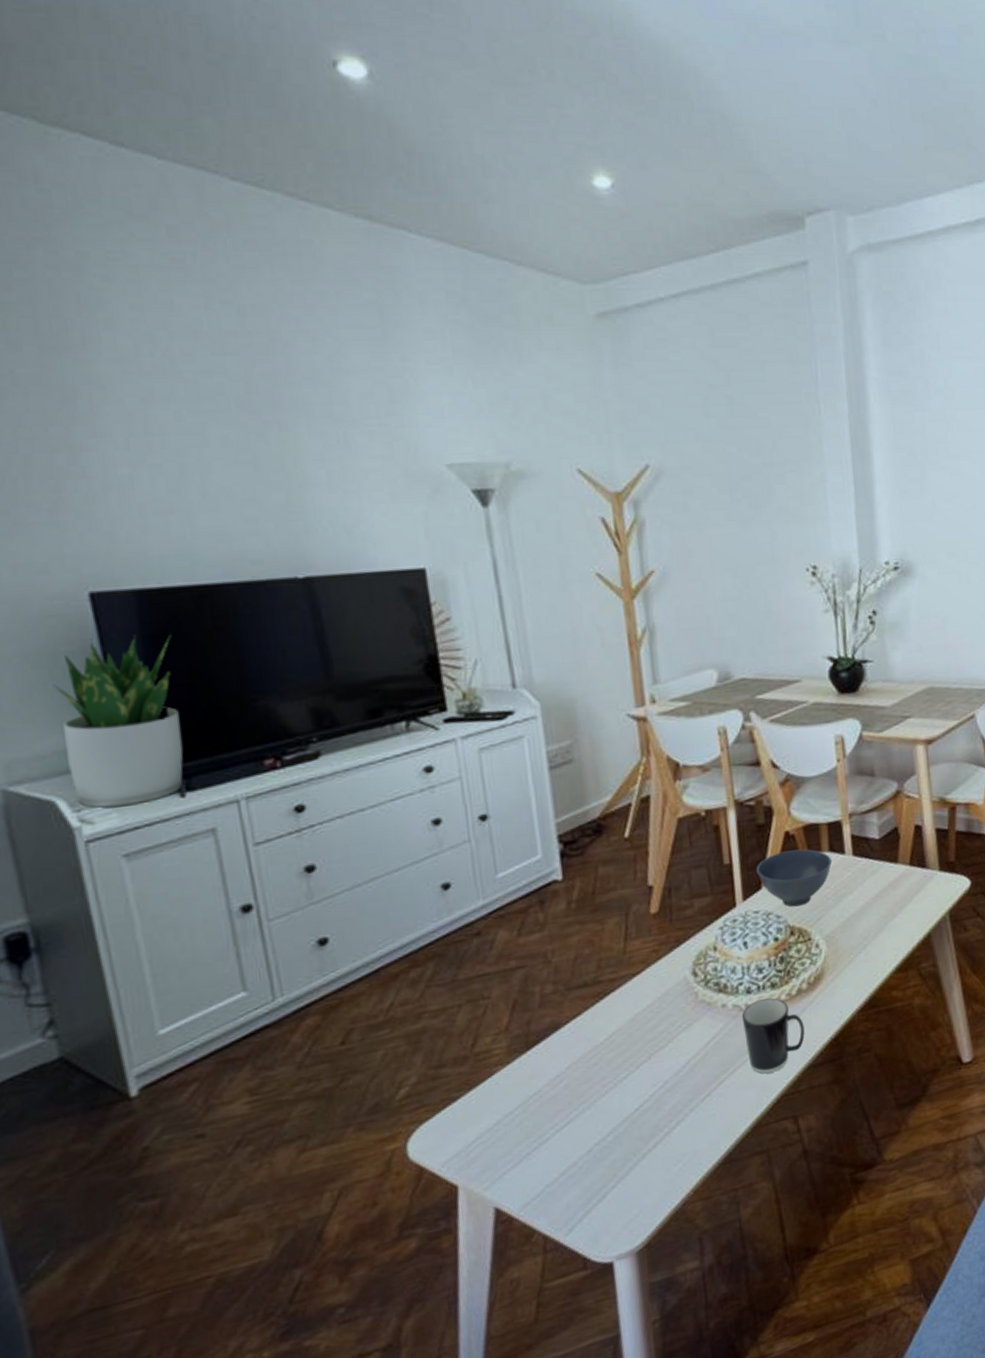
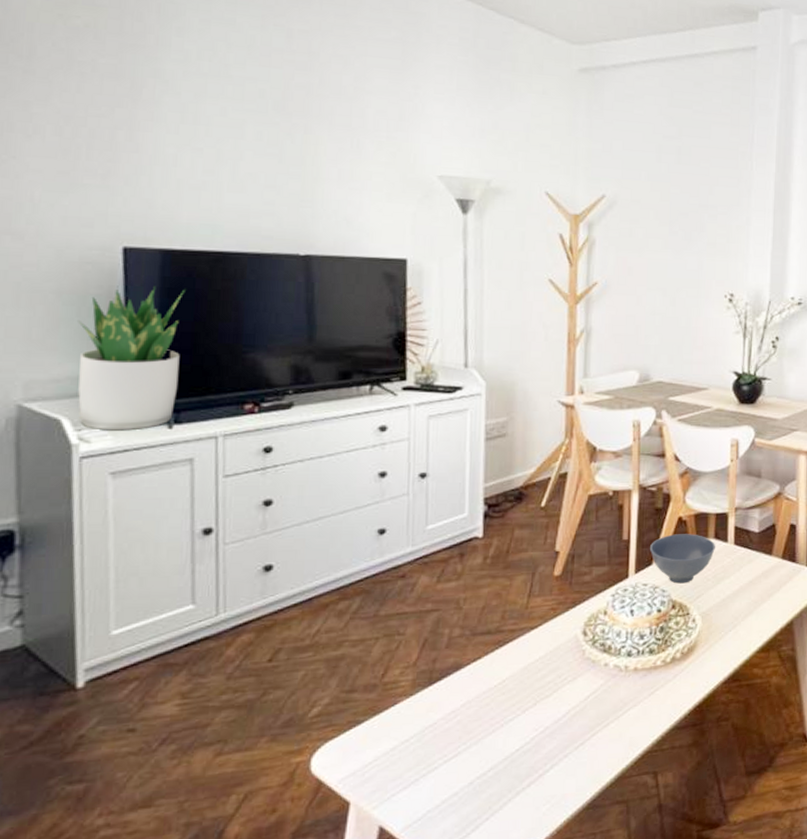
mug: present [741,998,805,1074] -> none [620,662,674,731]

